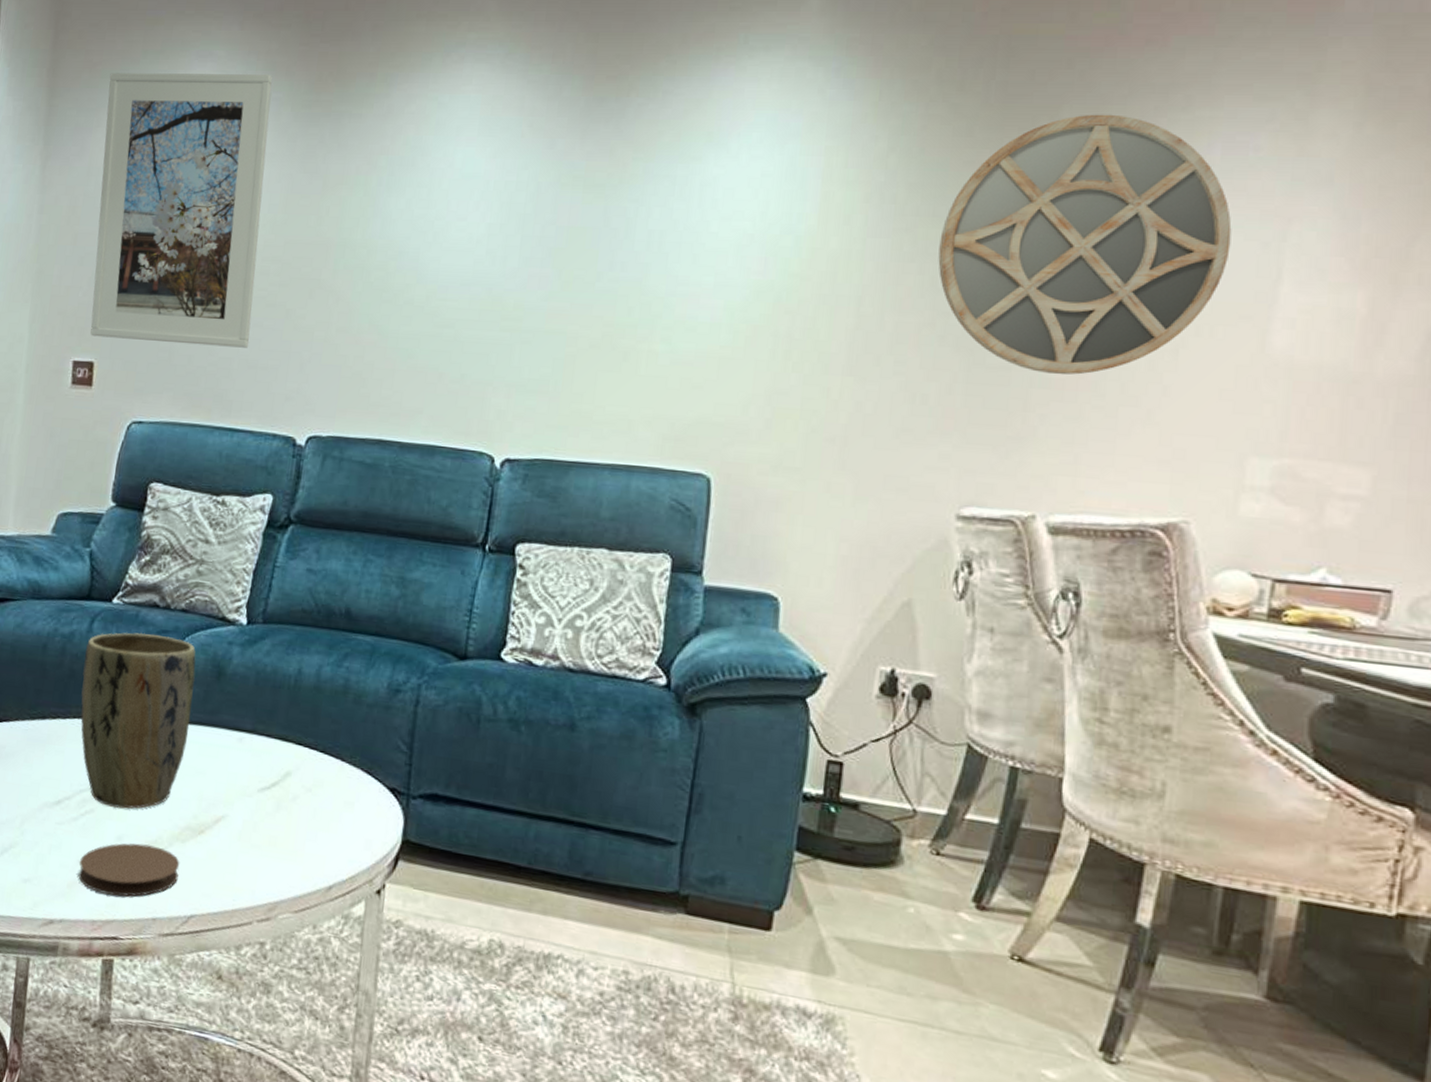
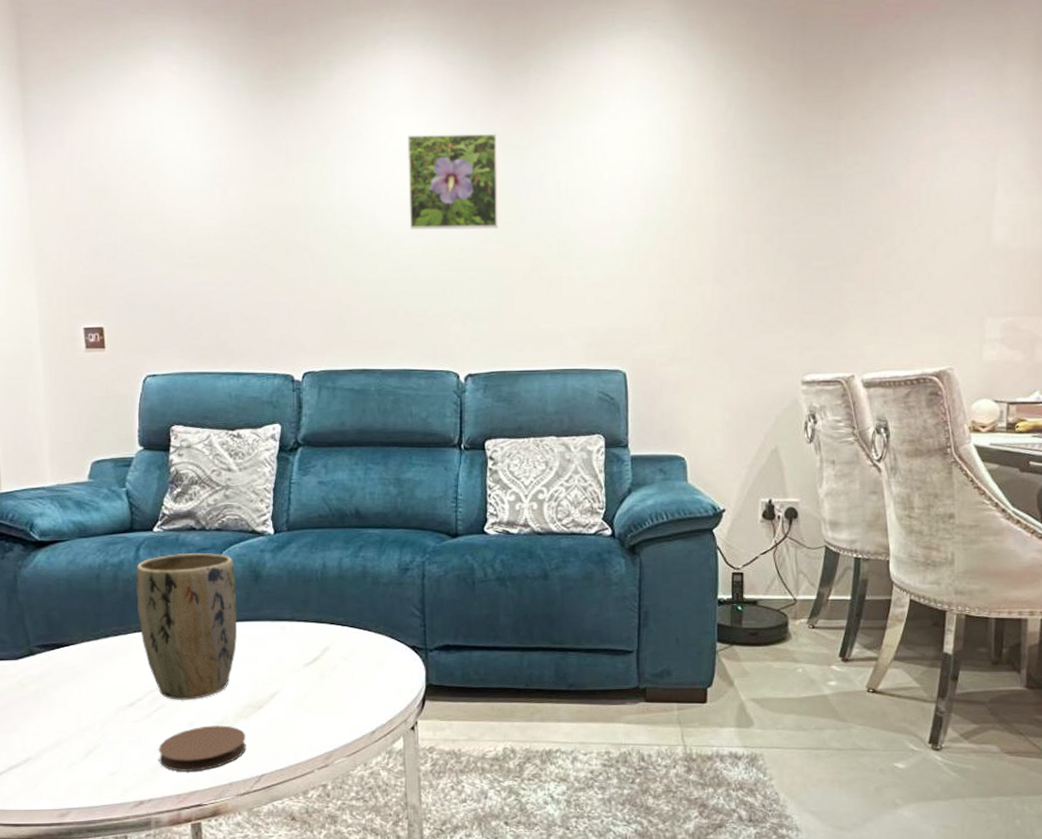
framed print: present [90,73,273,348] -> none [77,64,241,305]
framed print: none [457,164,581,285] -> present [406,133,499,230]
home mirror: present [938,114,1232,375] -> none [770,73,963,271]

